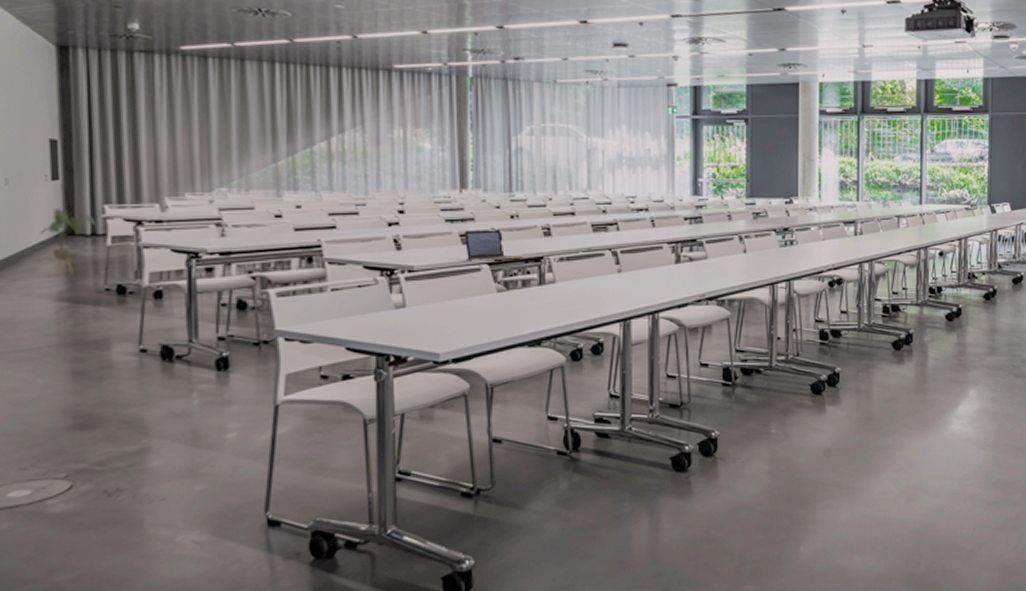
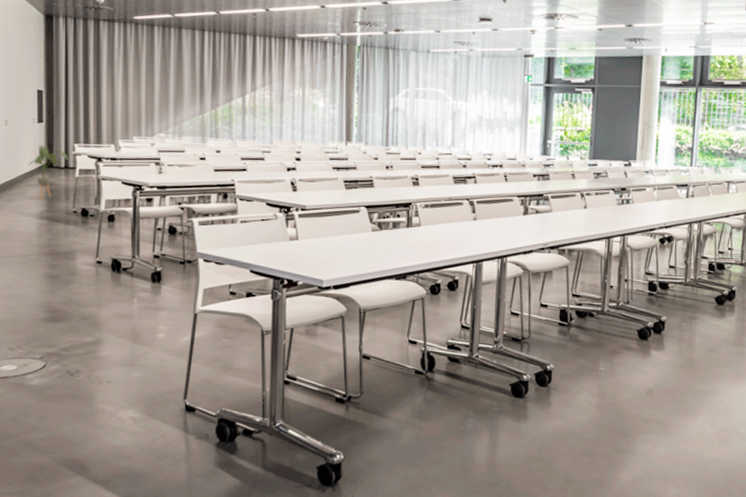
laptop: present [463,230,523,261] -> none [347,177,394,206]

